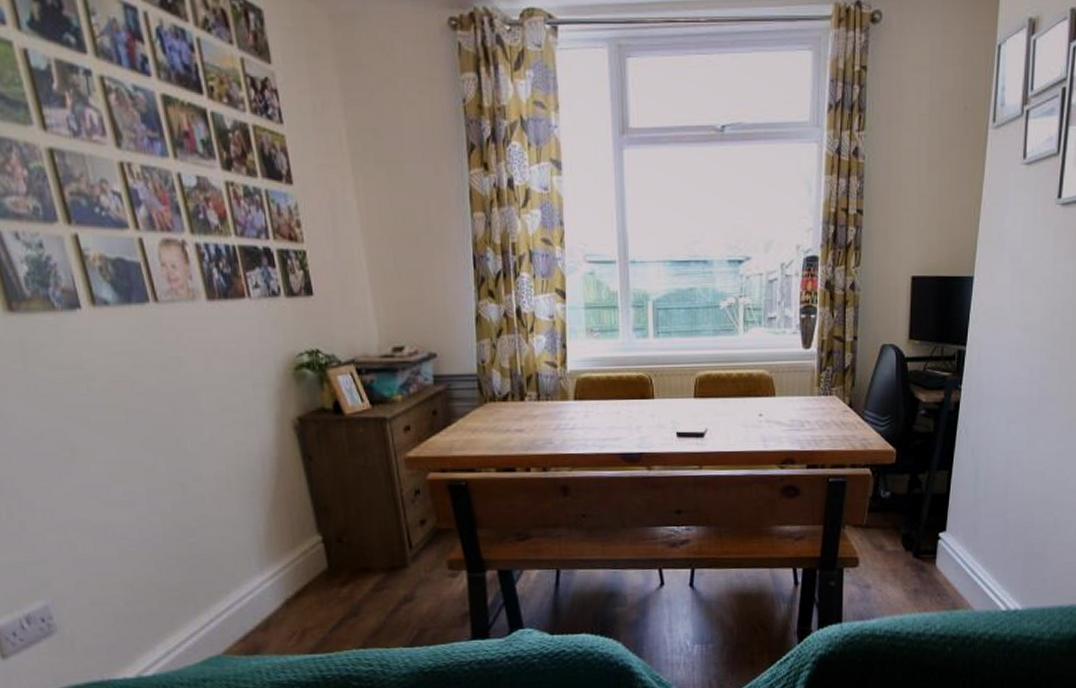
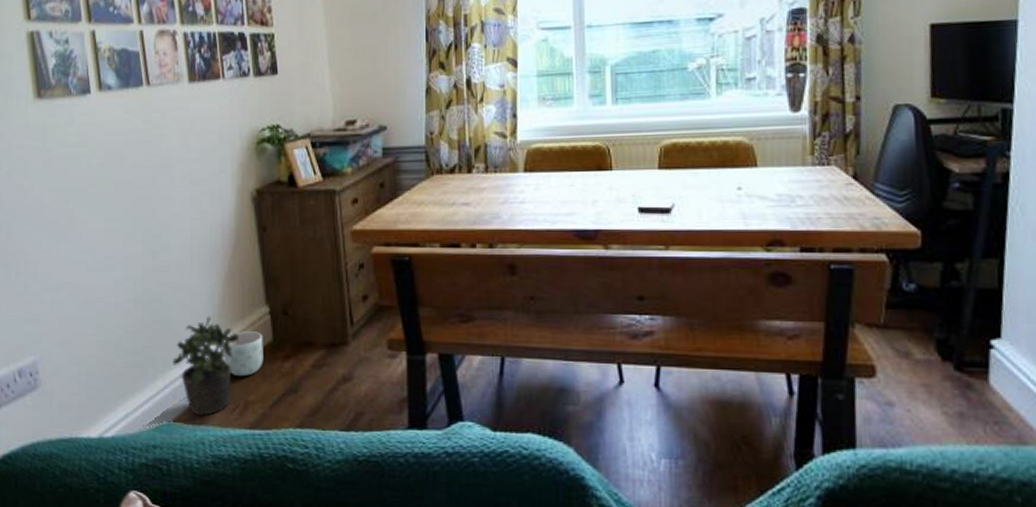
potted plant: none [216,547,291,646] -> present [172,316,239,416]
planter: none [271,560,319,605] -> present [222,331,263,377]

